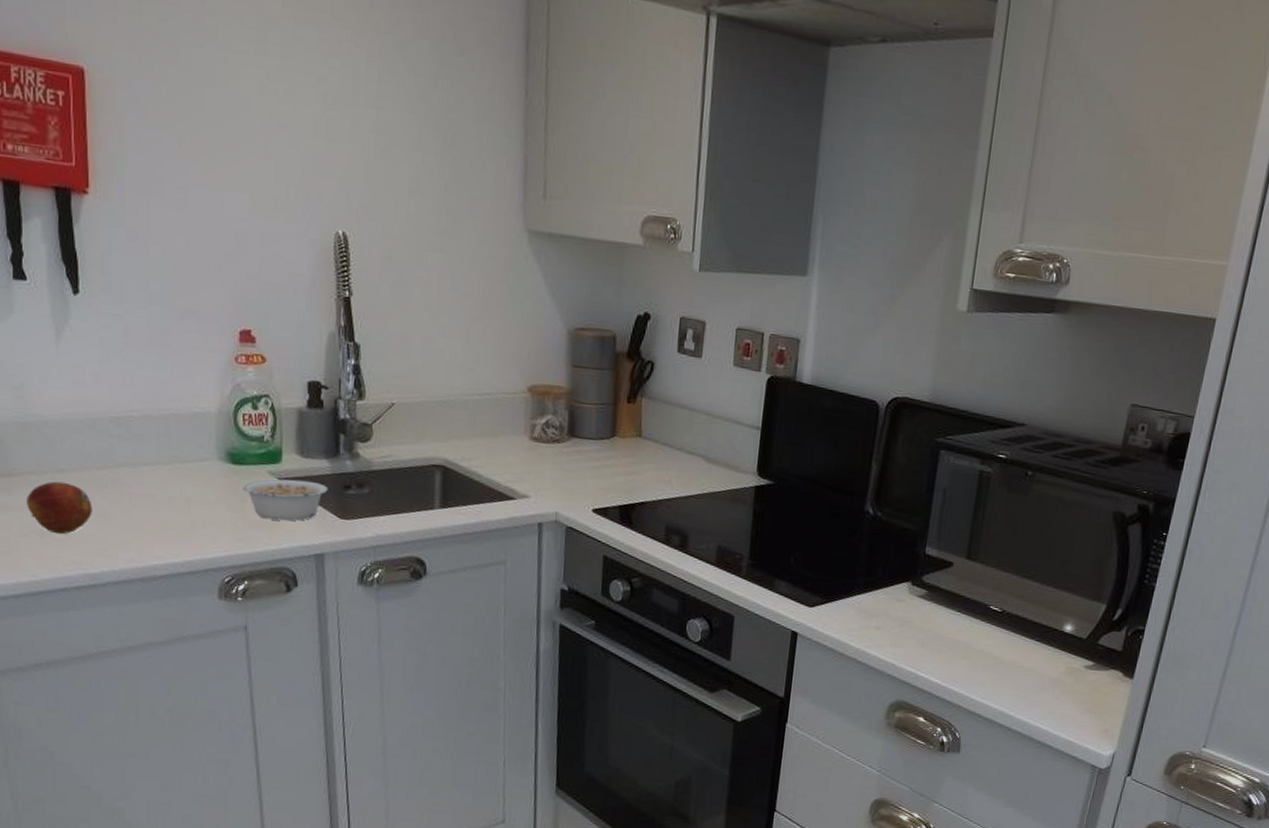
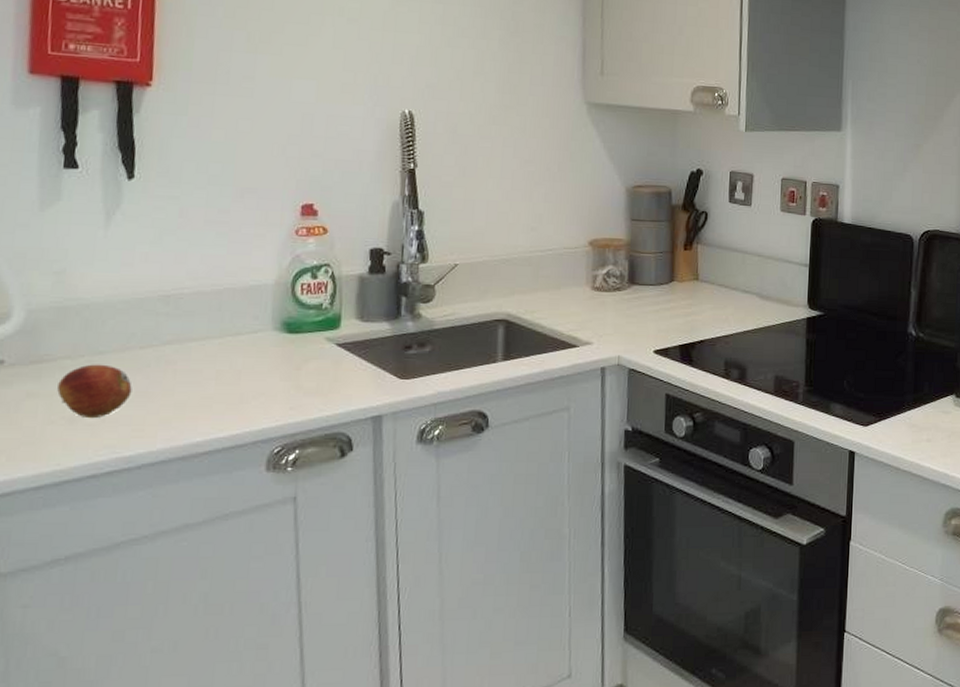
legume: present [242,479,328,521] -> none [297,343,388,386]

